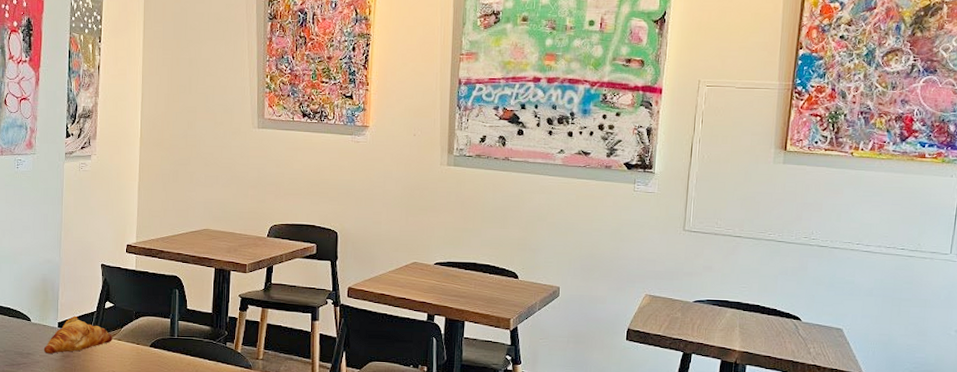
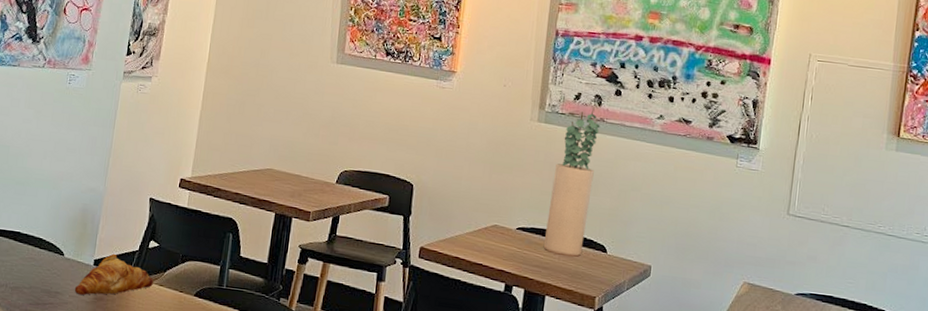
vase: none [460,147,505,286] -> present [543,107,600,258]

